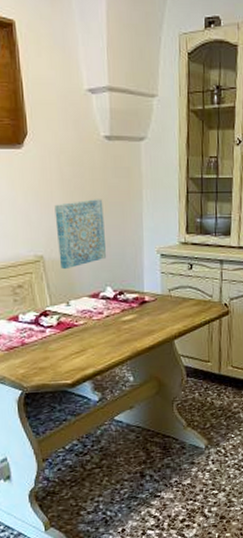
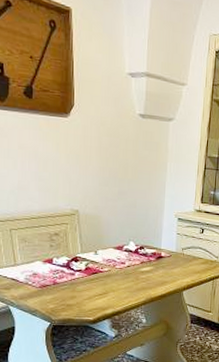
wall art: present [54,199,106,270] -> none [91,166,133,224]

